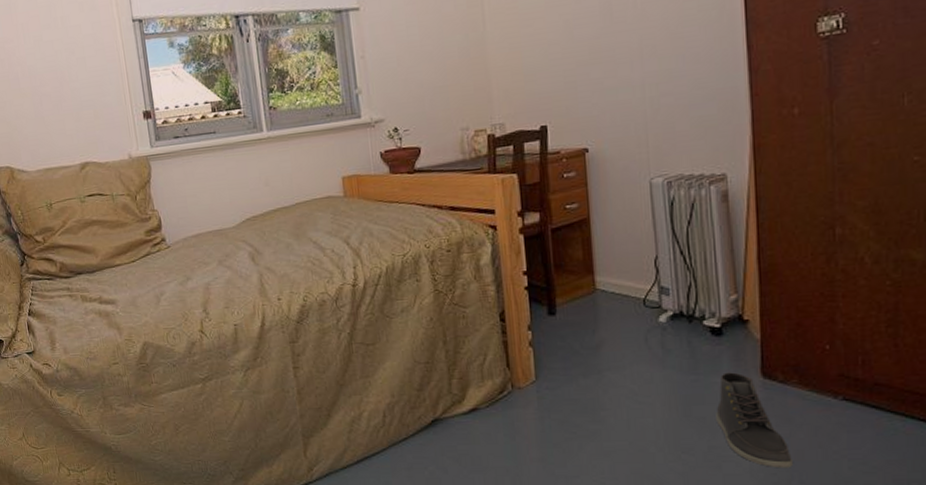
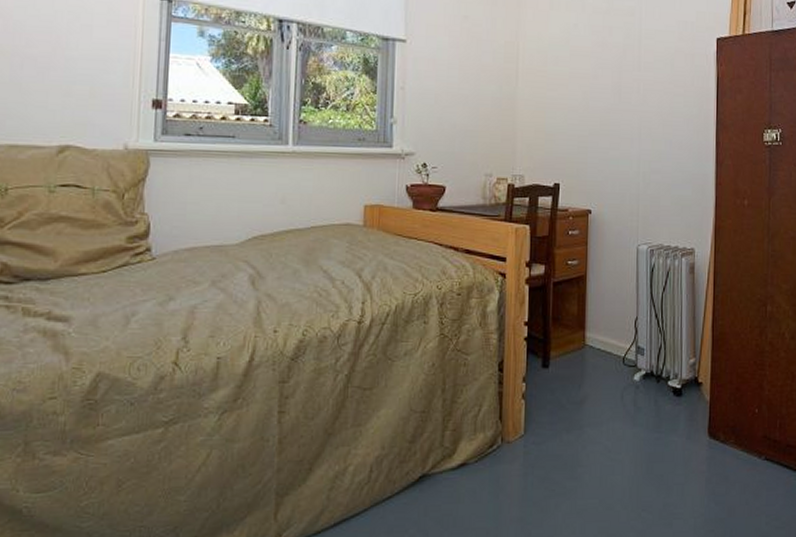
sneaker: present [716,372,793,469] -> none [671,431,726,525]

